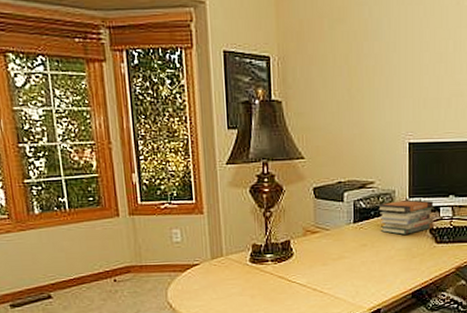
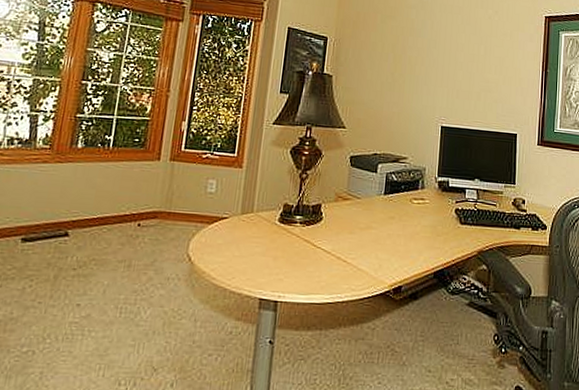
book stack: present [377,199,435,235] -> none [407,177,461,212]

